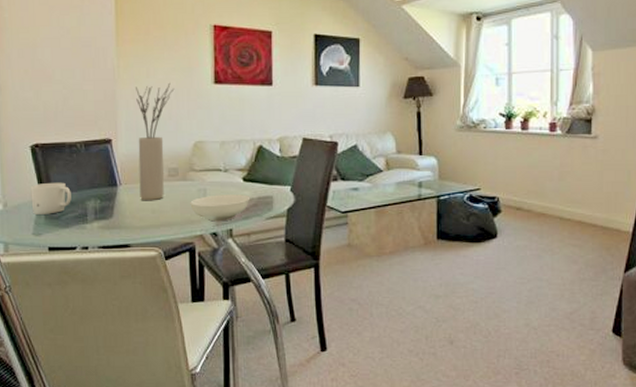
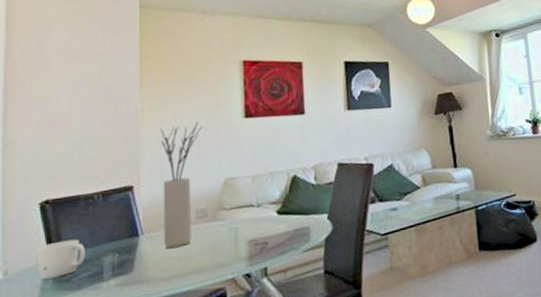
bowl: present [190,194,251,222] -> none [220,228,286,262]

